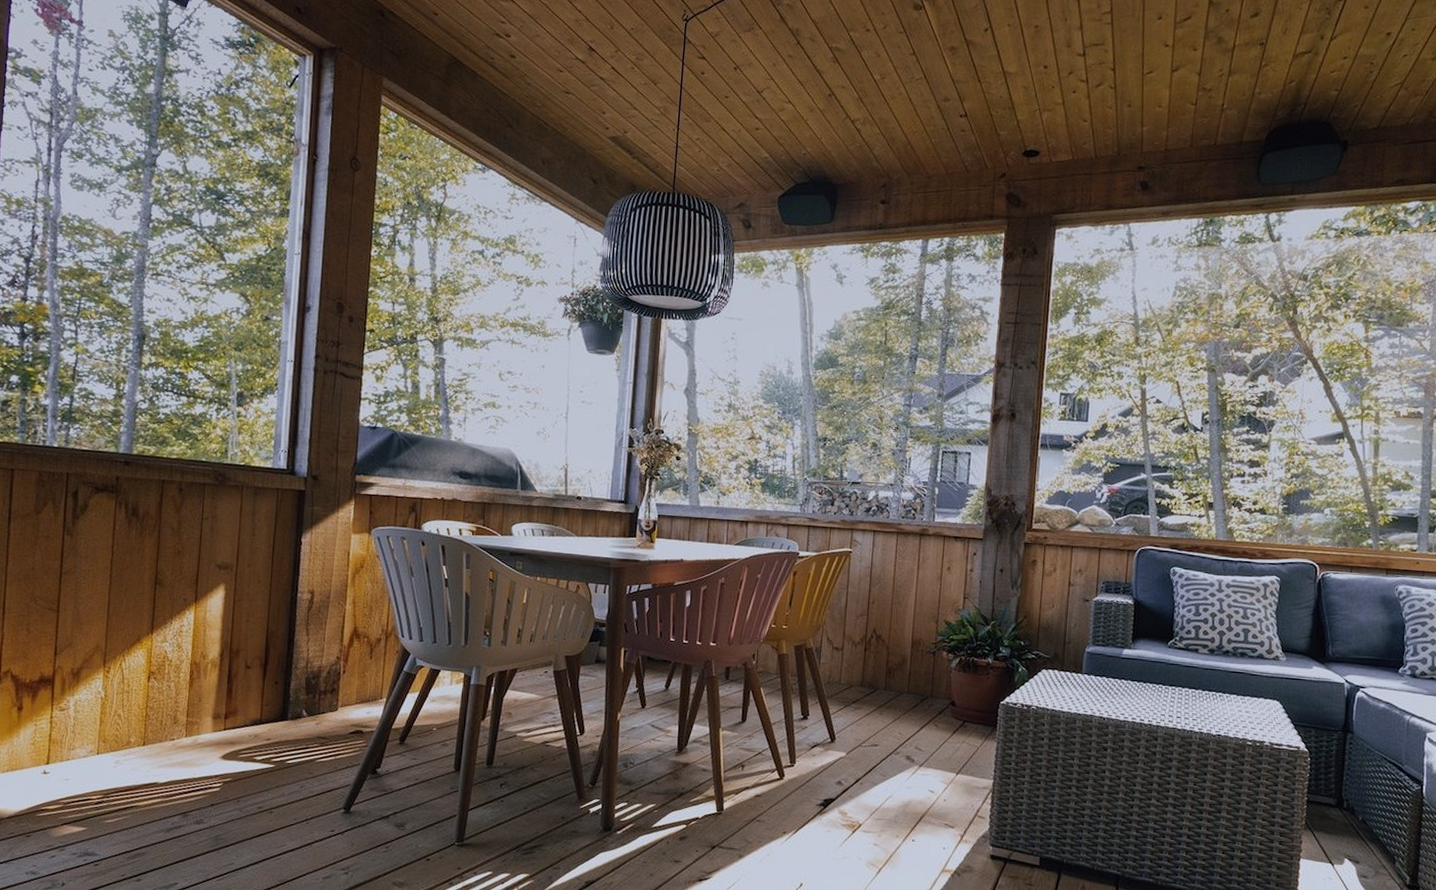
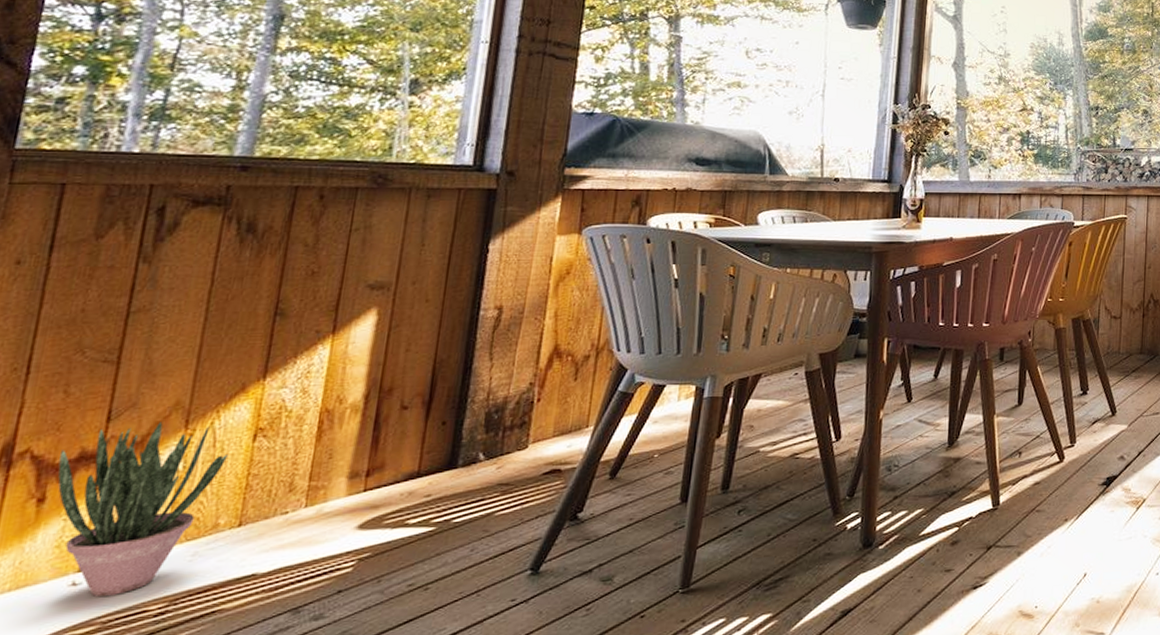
potted plant: none [28,659,132,785] -> present [57,422,228,598]

